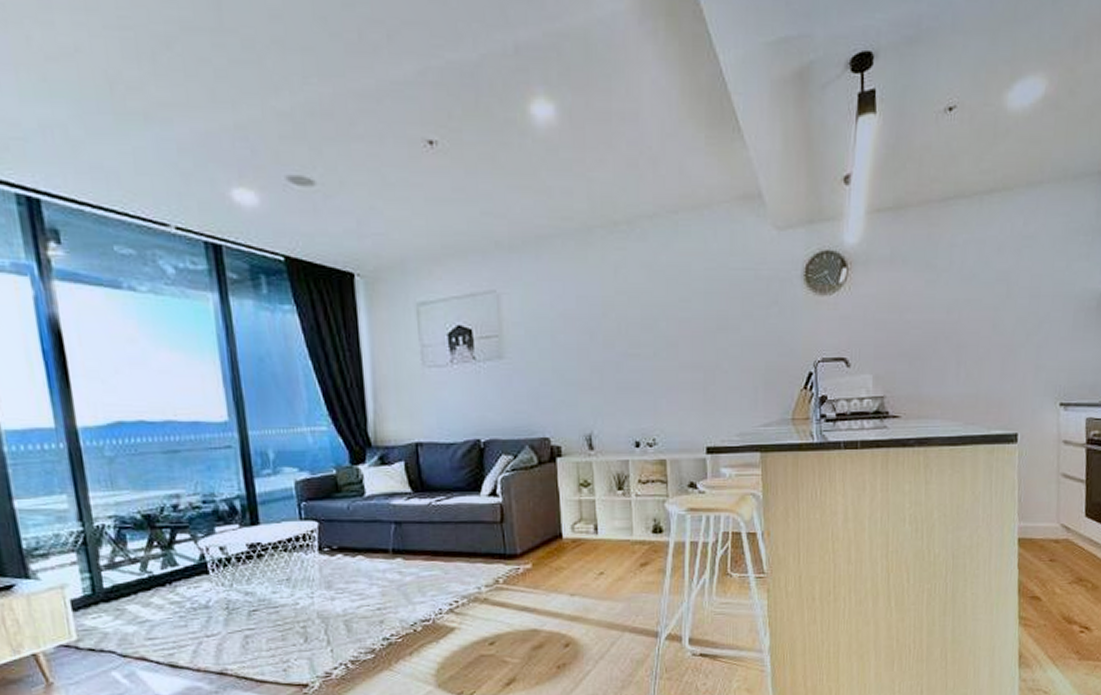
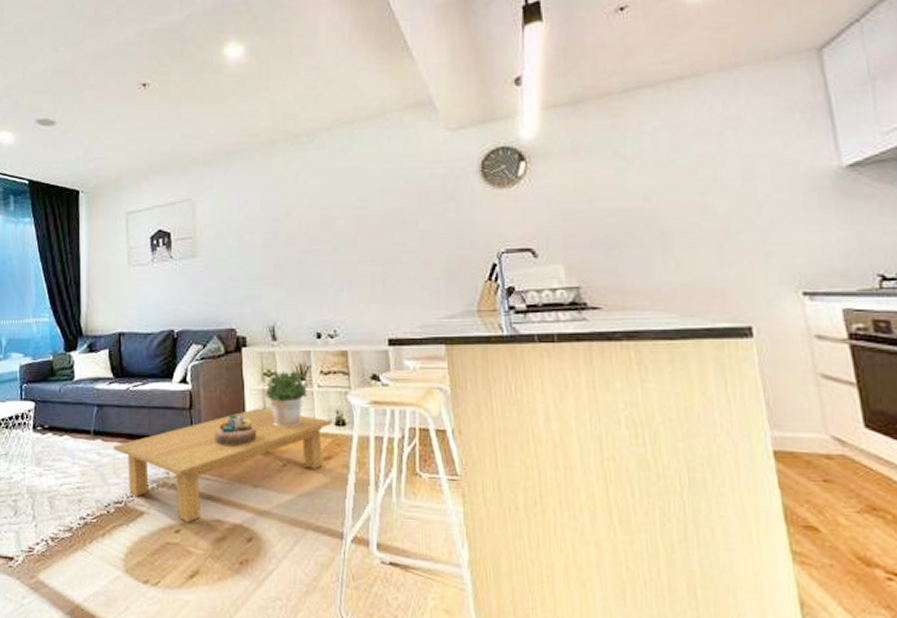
coffee table: none [417,519,650,634] -> present [114,408,333,523]
decorative bowl: none [528,525,574,558] -> present [214,413,257,447]
potted plant: none [582,478,625,538] -> present [265,369,307,428]

